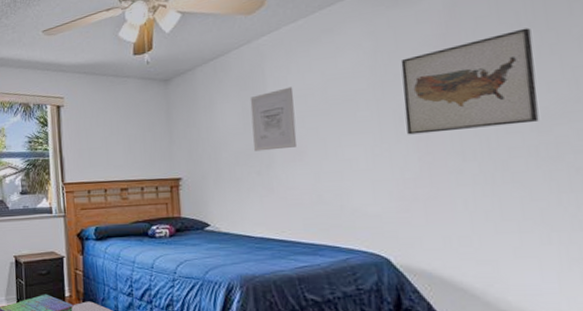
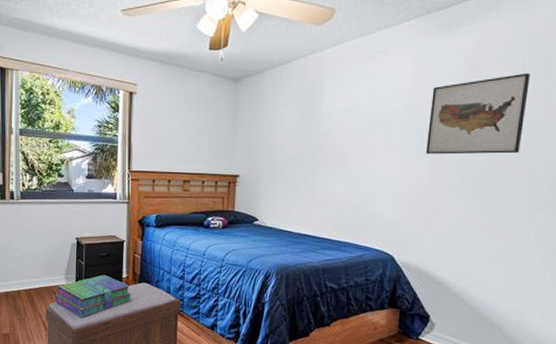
wall art: present [249,87,297,152] -> none [304,100,345,157]

